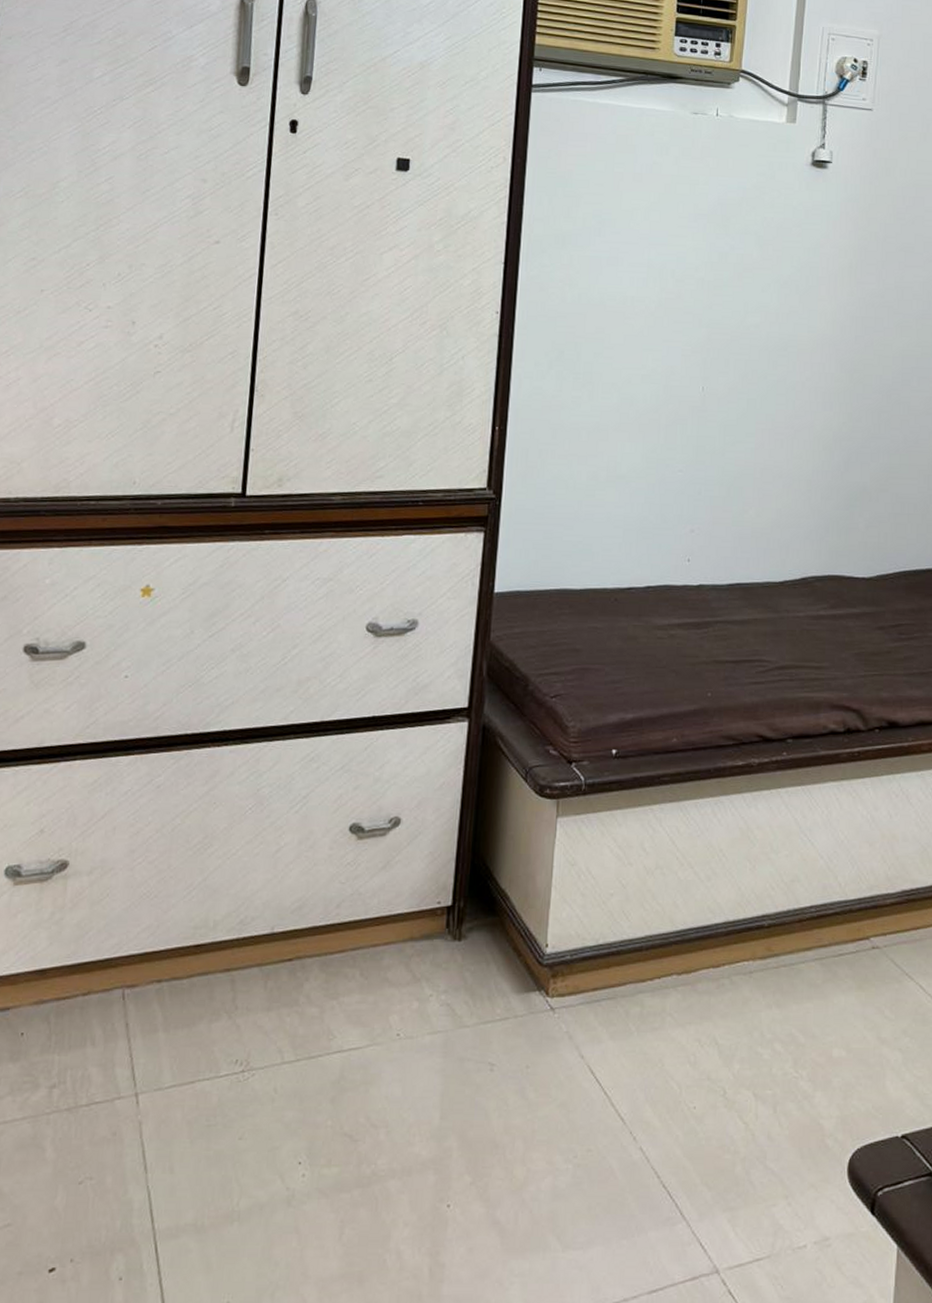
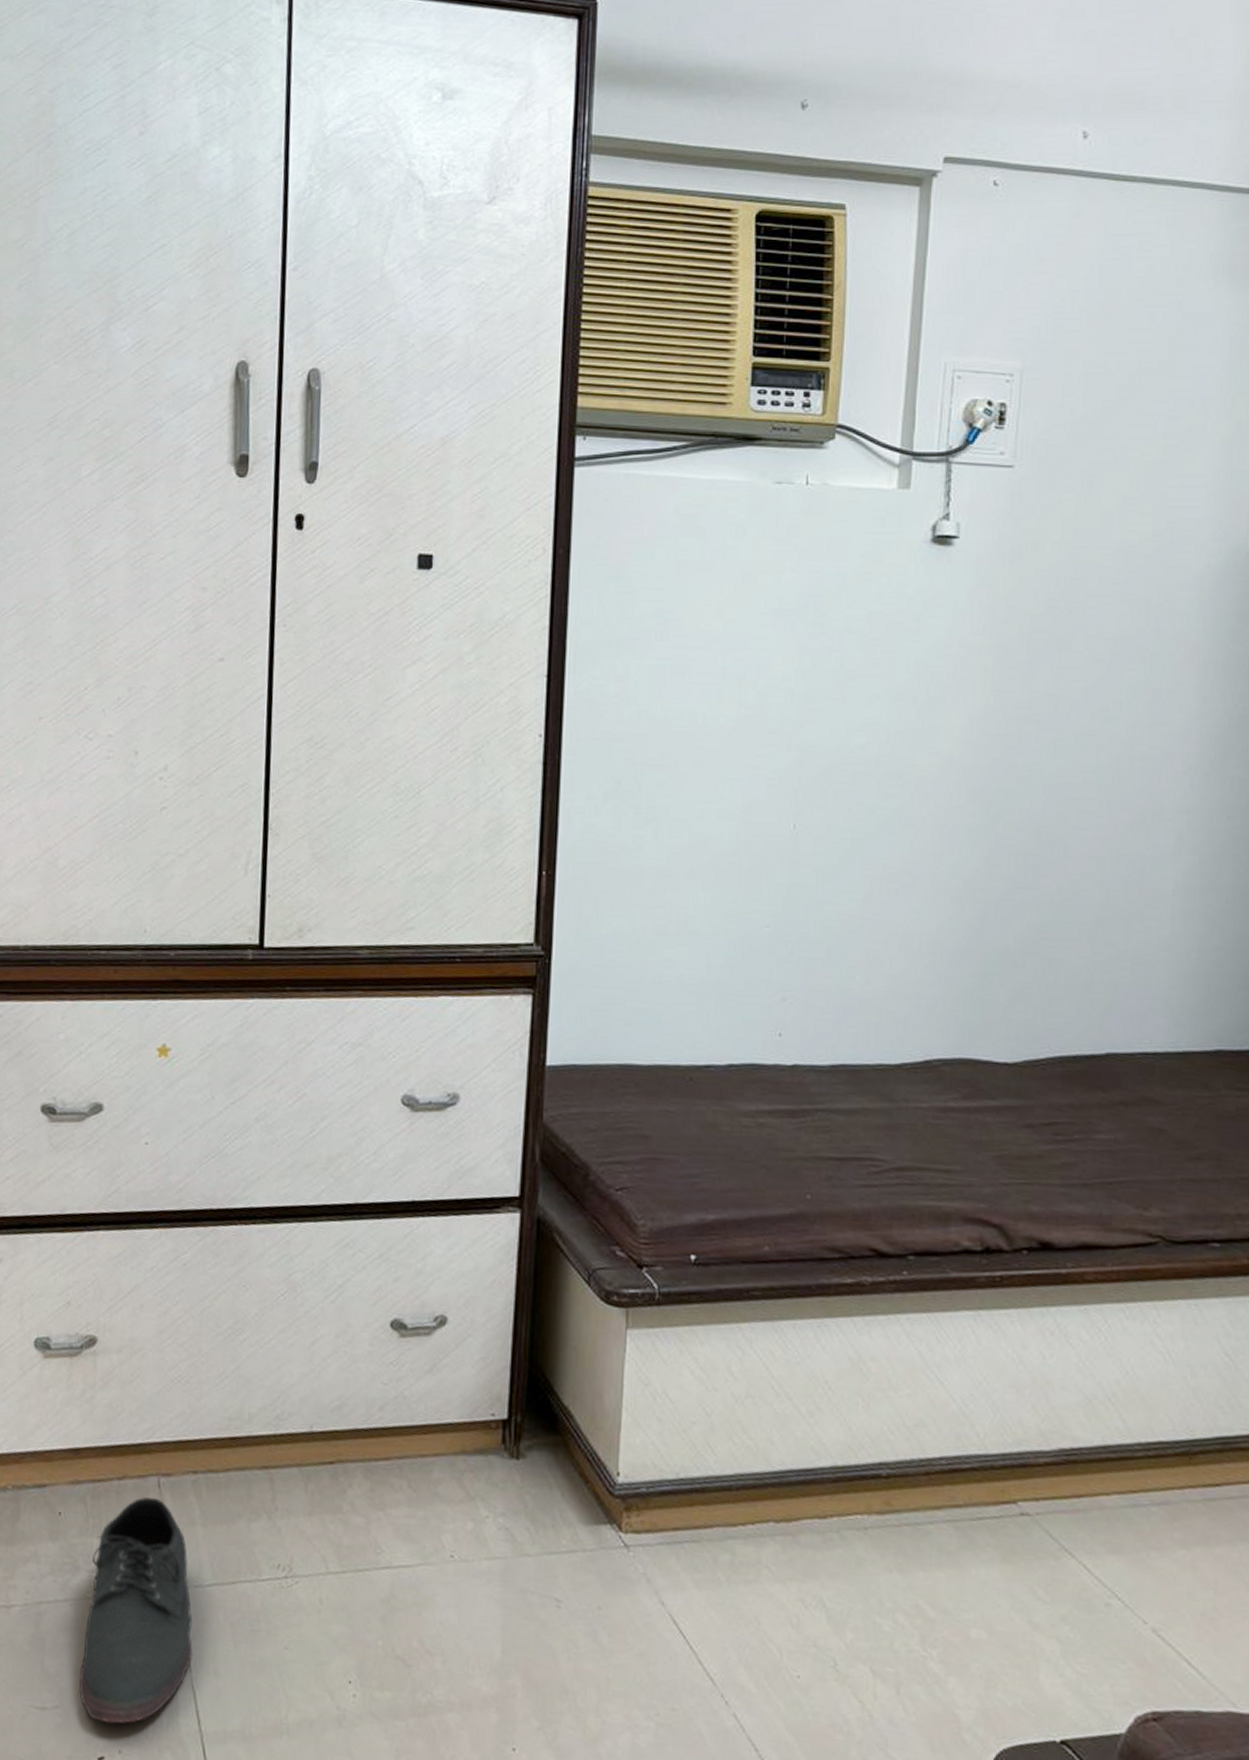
shoe: none [33,1009,151,1235] -> present [78,1497,194,1724]

